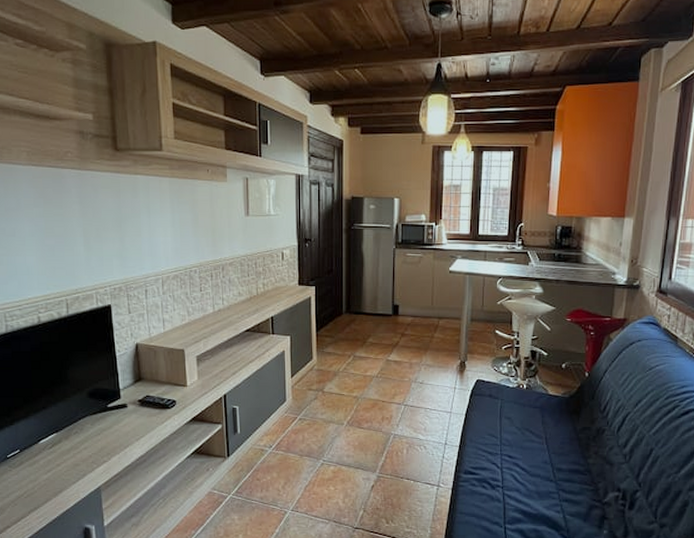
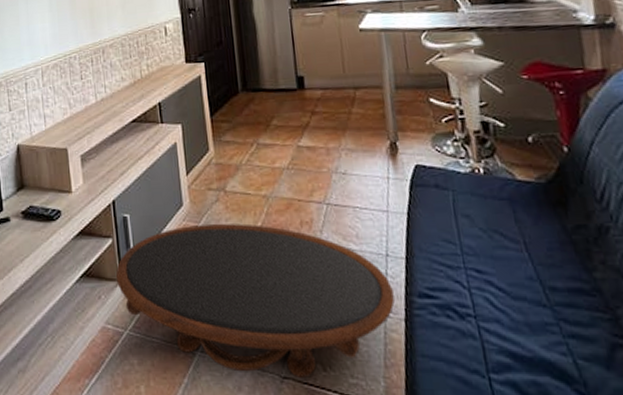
coffee table: none [223,417,446,529] -> present [115,224,395,379]

